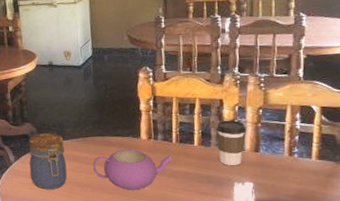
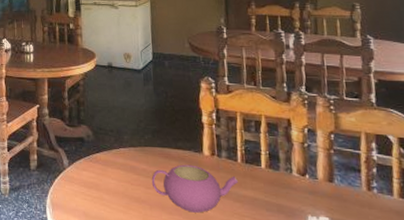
jar: present [29,133,67,189] -> none [84,138,124,202]
coffee cup: present [216,119,246,165] -> none [284,142,317,195]

